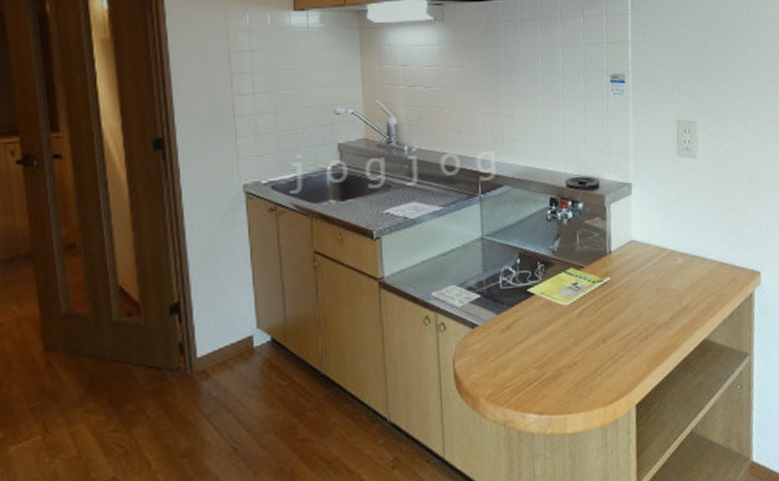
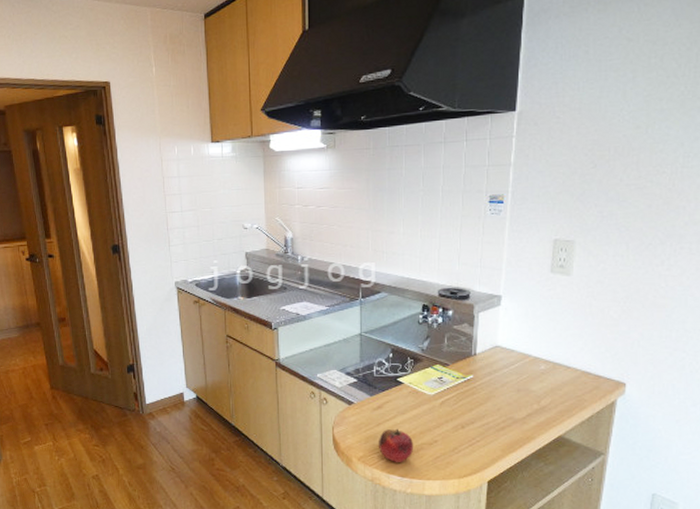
fruit: none [510,352,552,396] -> present [379,428,414,462]

